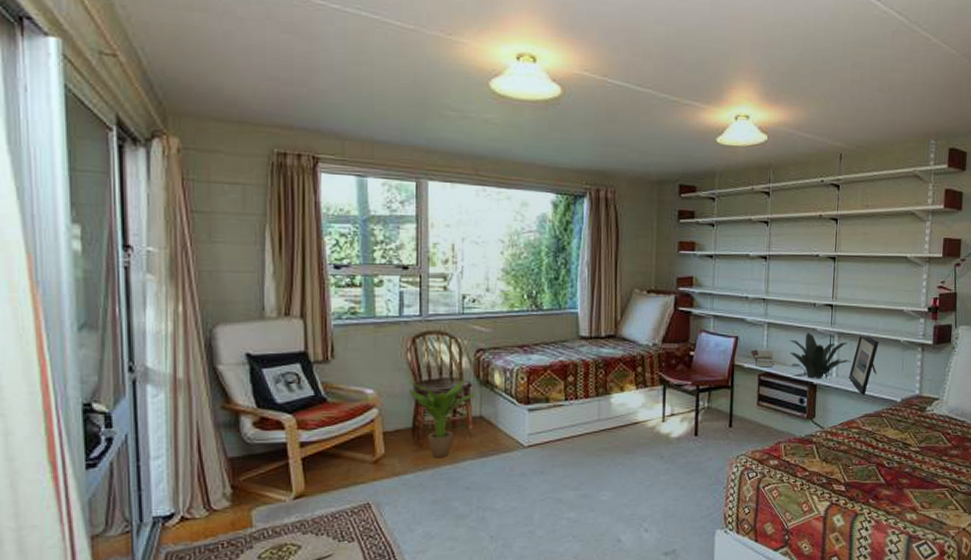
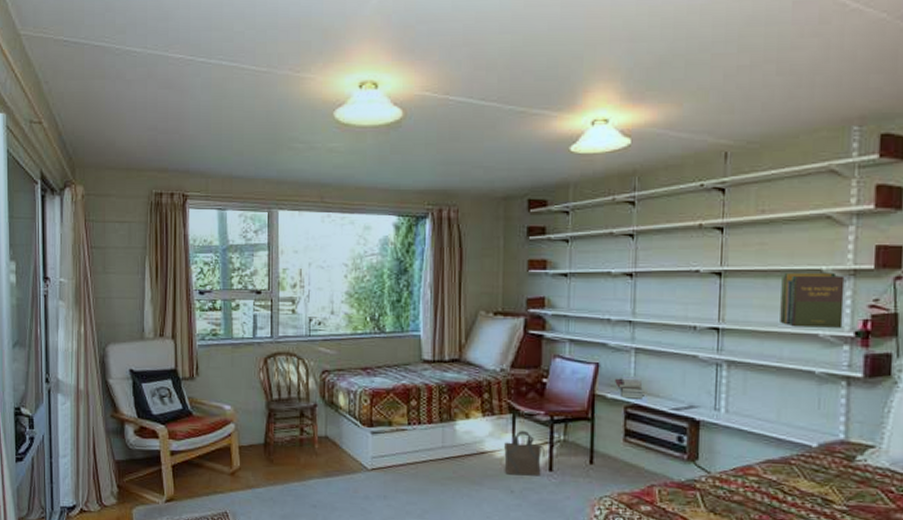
potted plant: present [409,380,479,459] -> none [262,398,325,475]
tote bag: none [655,401,691,442] -> present [504,431,545,476]
plant: present [789,332,851,379] -> none [663,359,746,415]
picture frame: present [848,334,879,395] -> none [742,363,784,437]
books: none [877,259,923,305] -> present [780,272,845,328]

